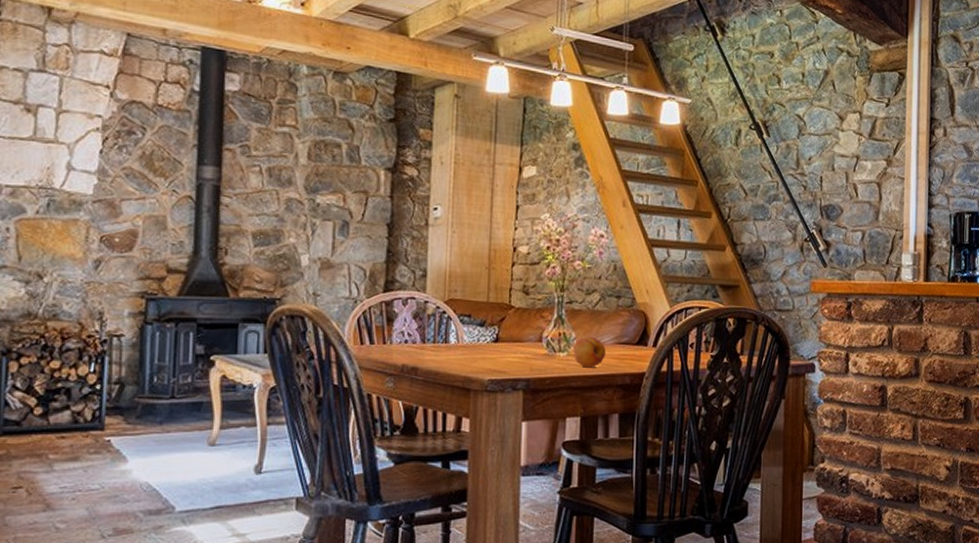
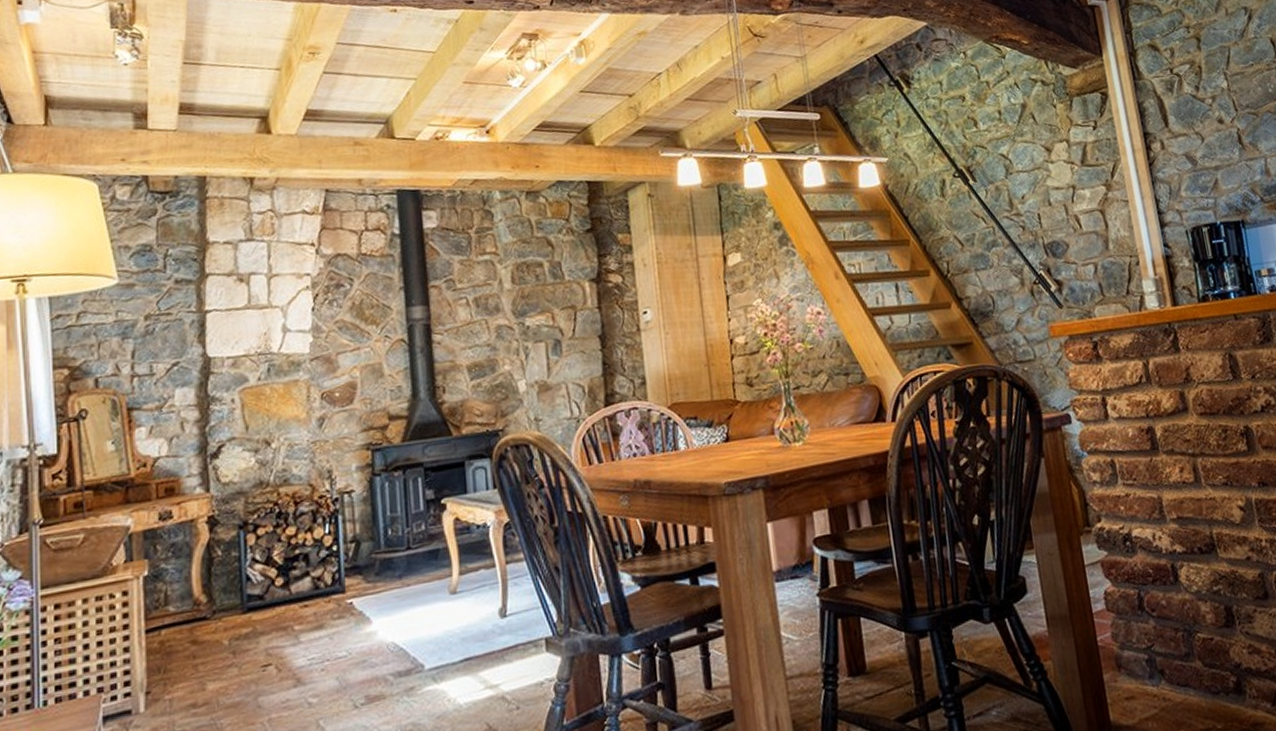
fruit: present [573,336,606,368] -> none [808,420,844,455]

